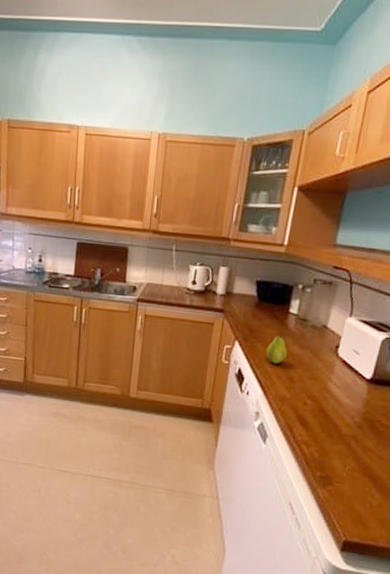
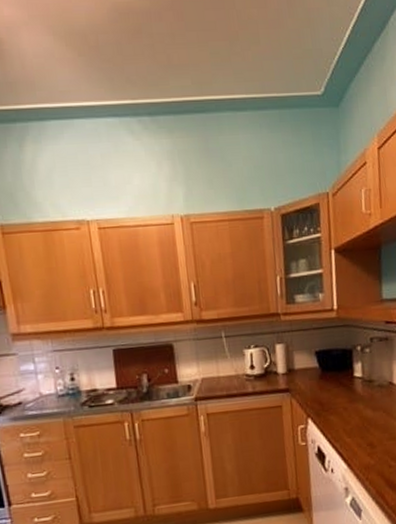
fruit: present [266,335,287,364] -> none [341,402,362,433]

